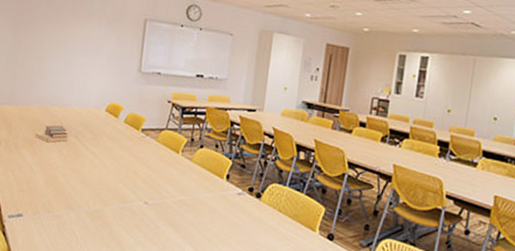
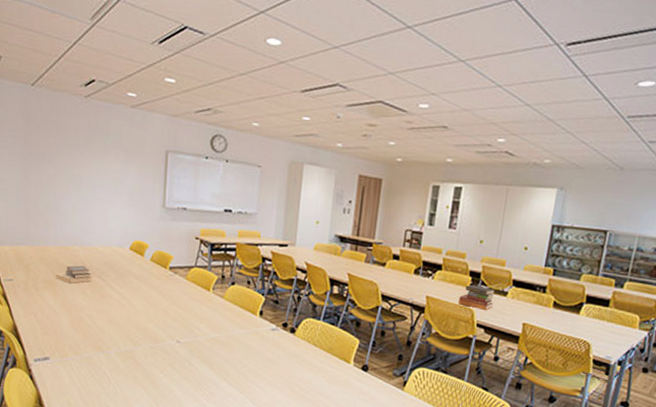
books: none [426,154,463,182] -> present [458,284,494,311]

